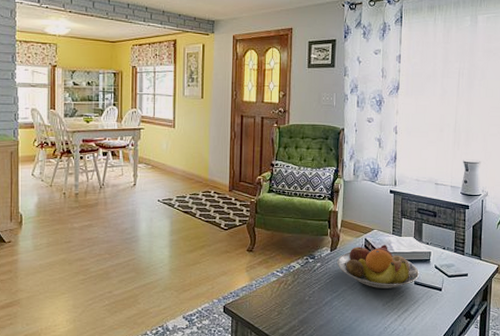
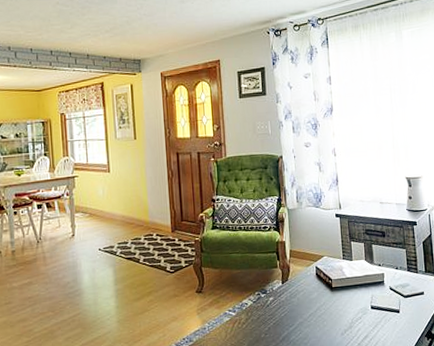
fruit bowl: present [337,243,420,288] -> none [290,271,376,318]

